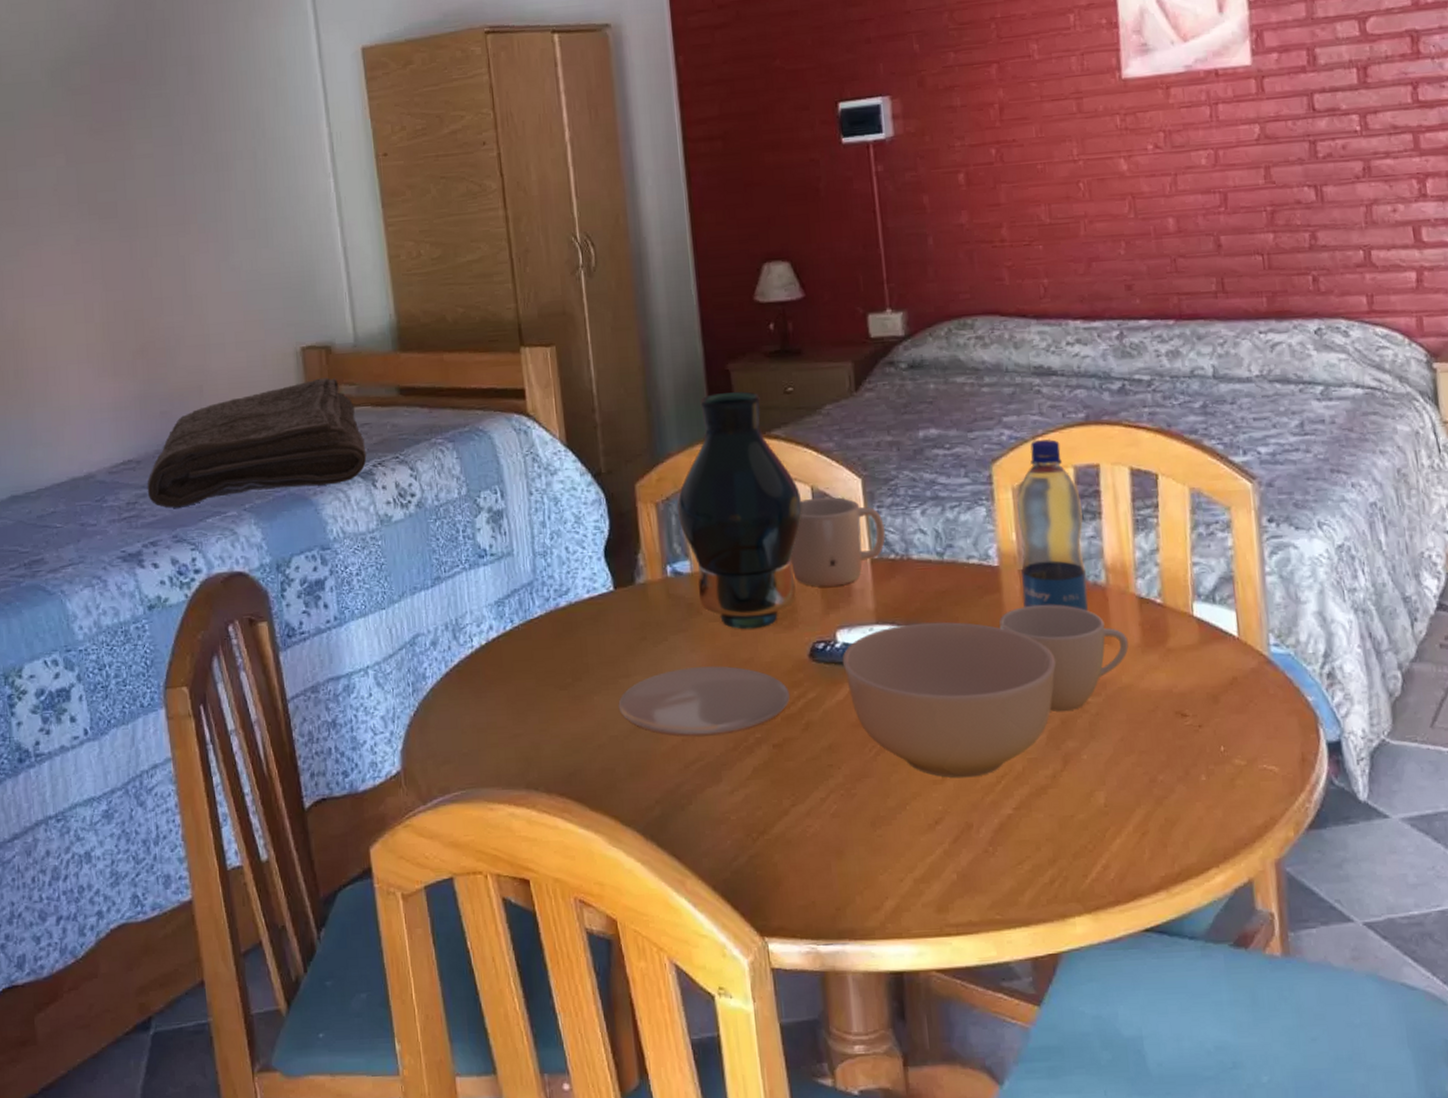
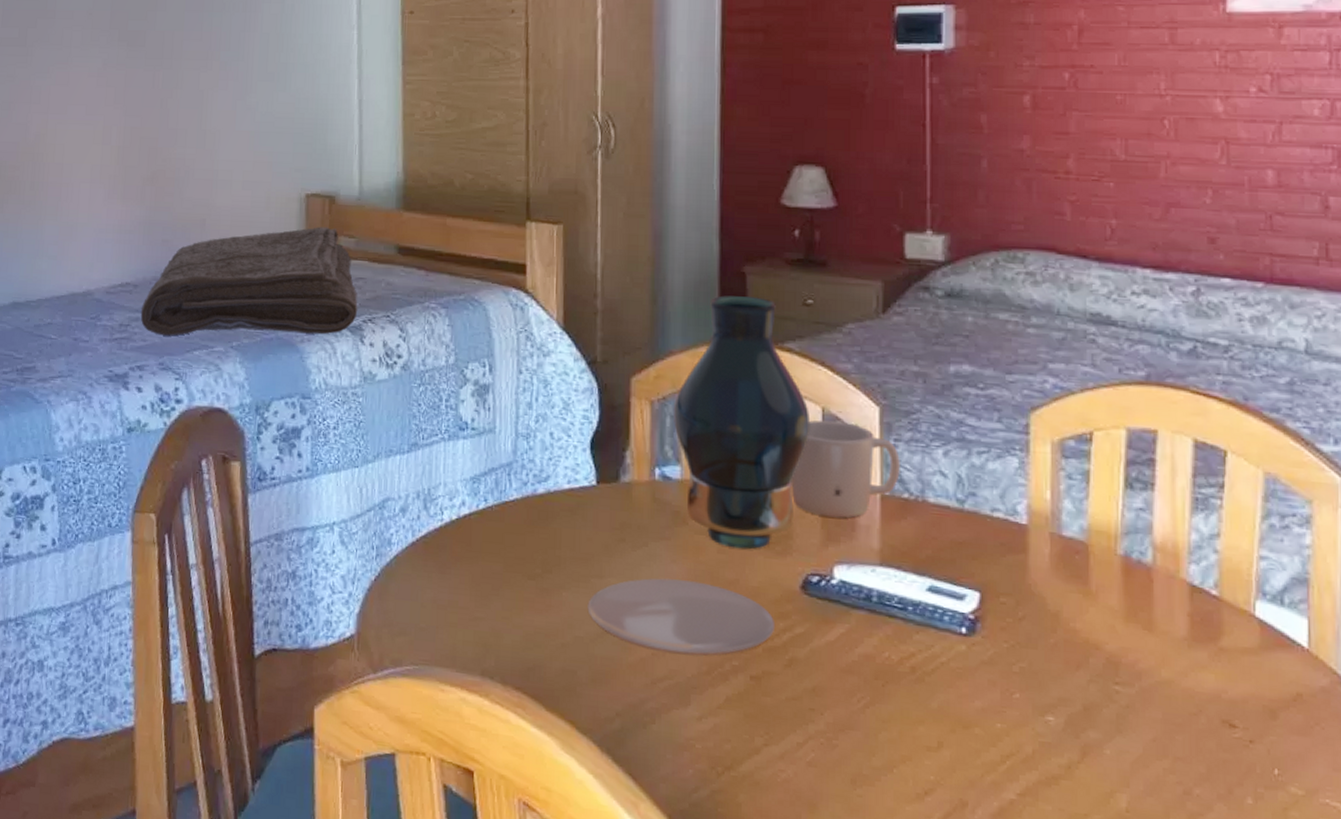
bowl: present [842,622,1056,778] -> none [837,571,1083,752]
cup: present [999,604,1129,712] -> none [1020,573,1172,698]
bottle: present [1017,439,1089,611] -> none [1052,394,1131,590]

